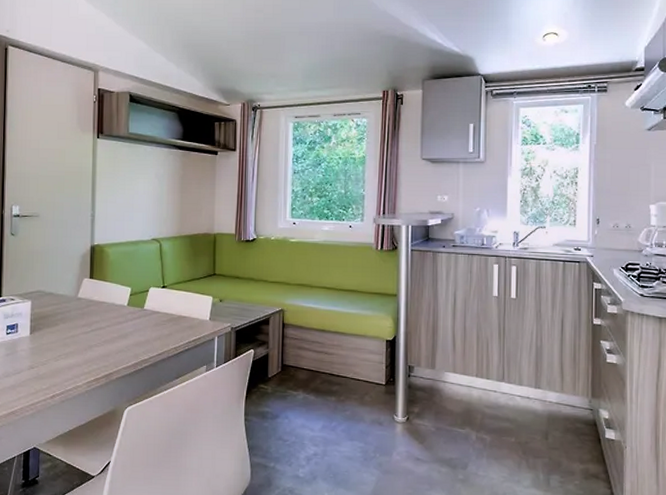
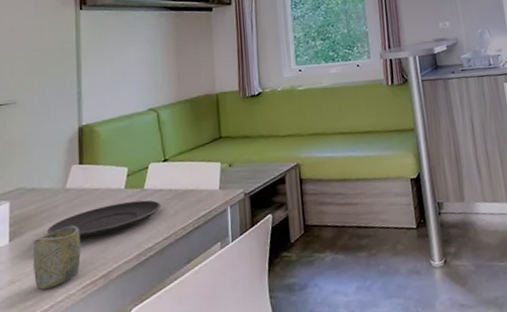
cup: none [48,329,88,379] -> present [33,225,81,291]
plate: none [61,317,158,341] -> present [47,200,162,237]

